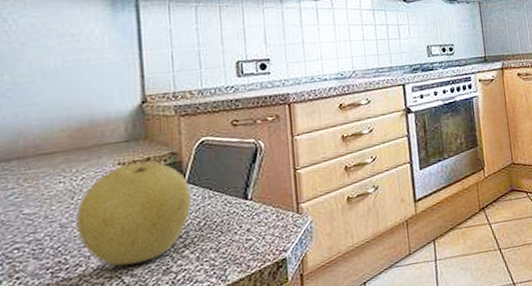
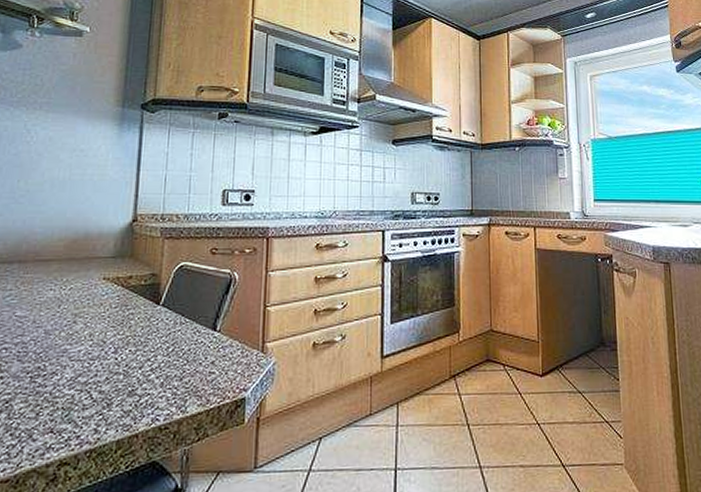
fruit: present [76,161,191,266] -> none [58,280,164,381]

